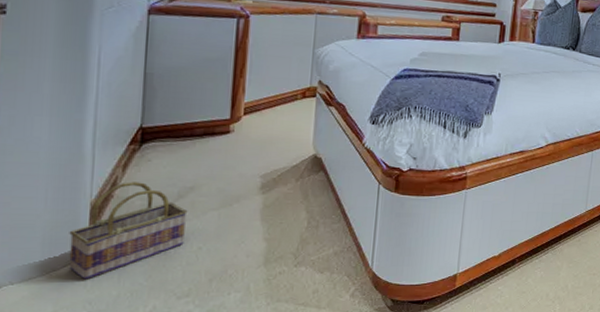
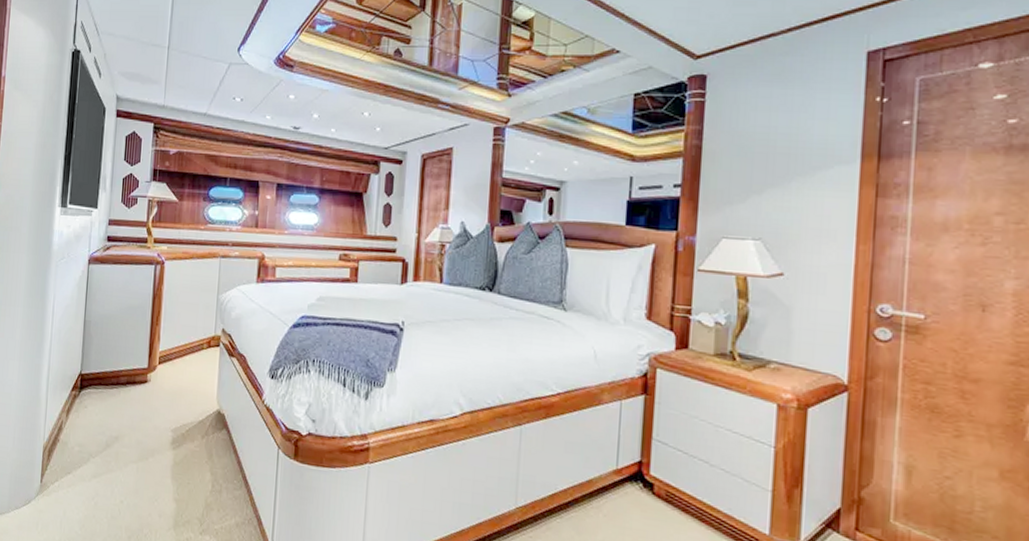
basket: present [68,182,188,280] -> none [26,427,113,522]

